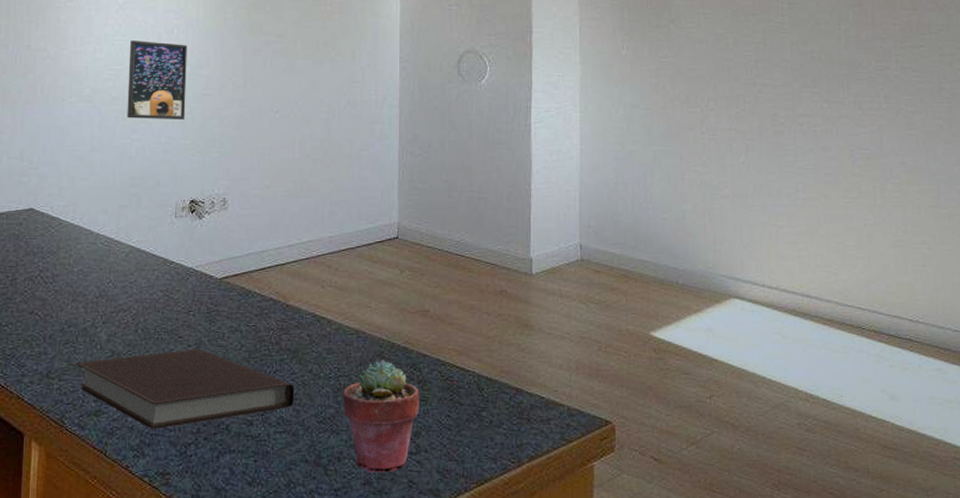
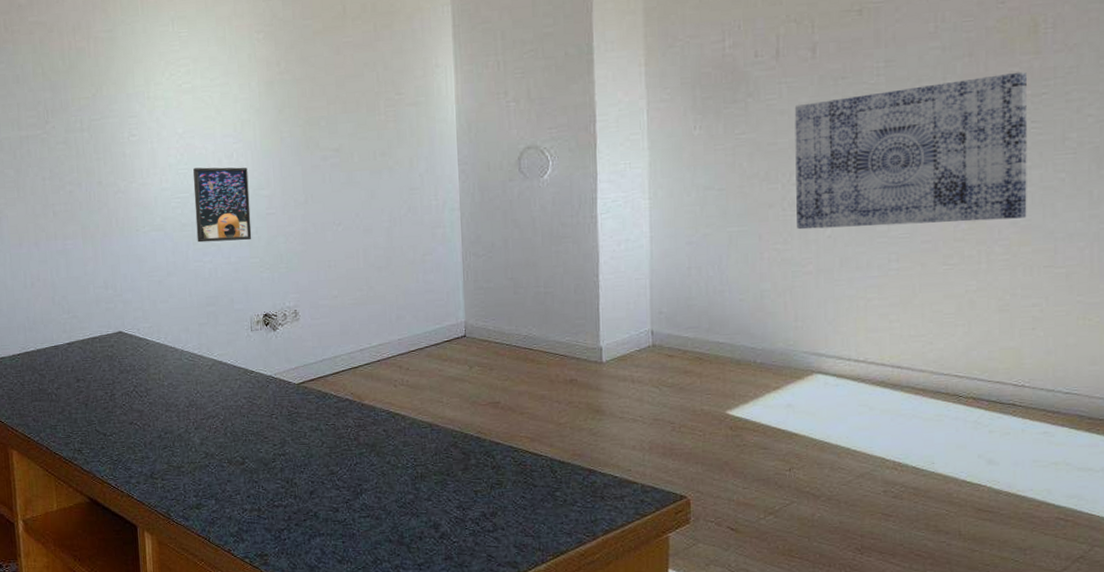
notebook: present [75,348,295,430] -> none [175,447,376,519]
potted succulent: present [342,360,419,473] -> none [420,449,494,549]
wall art: none [711,24,913,159] -> present [794,71,1027,230]

